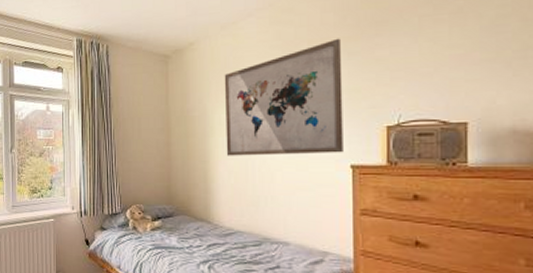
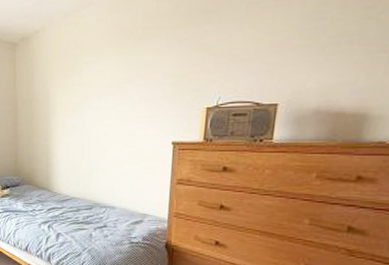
wall art: present [224,38,343,156] -> none [65,25,173,134]

